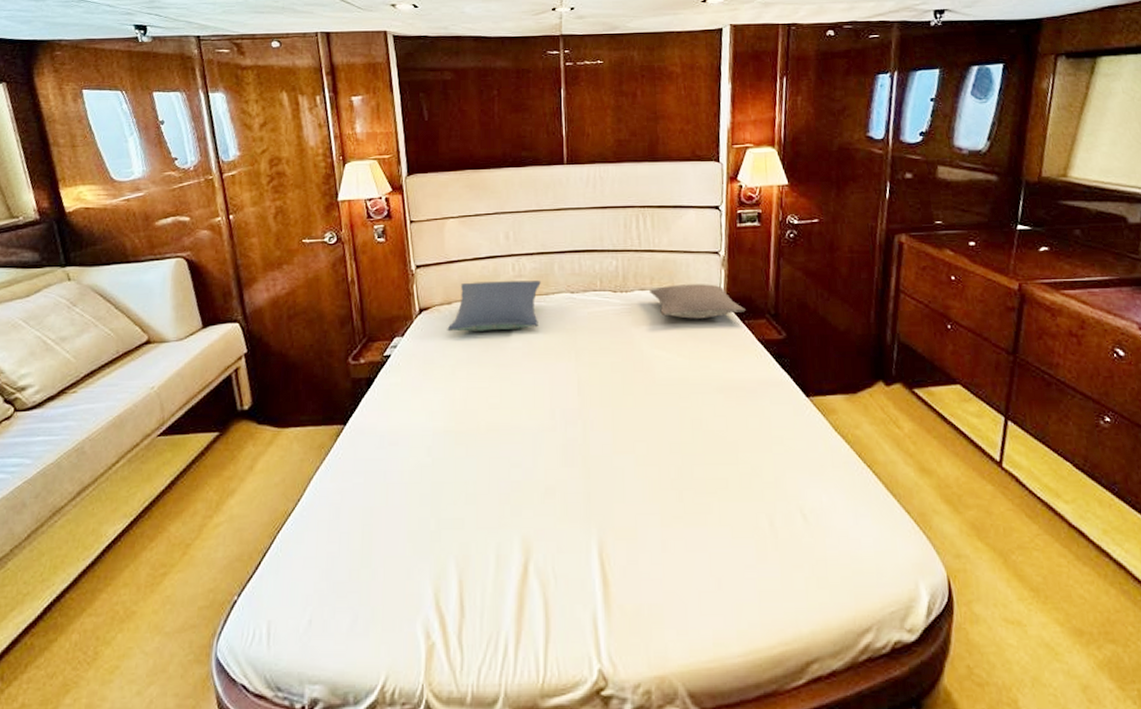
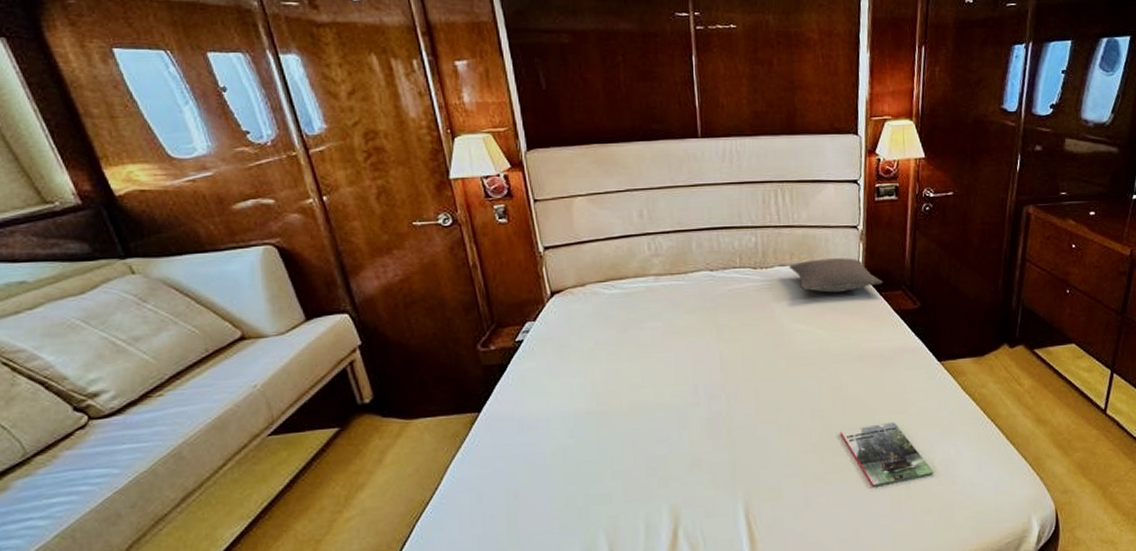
pillow: present [447,280,541,332] -> none [582,259,679,314]
magazine: none [700,460,804,533] -> present [840,421,934,487]

